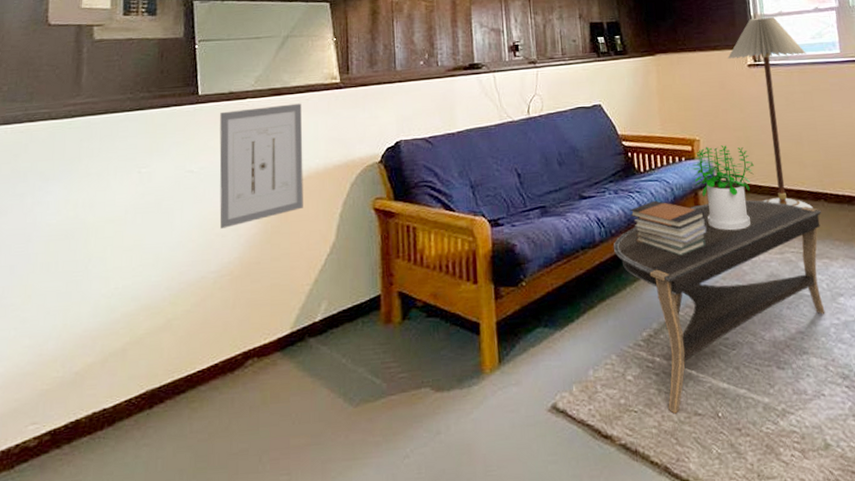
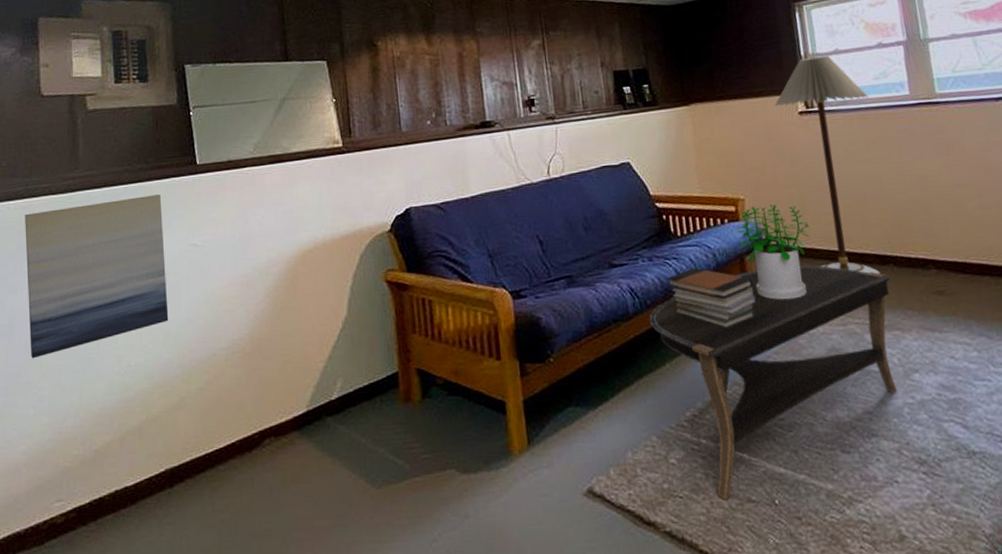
wall art: none [16,122,162,281] -> present [25,194,169,359]
wall art: present [219,103,303,229] -> none [220,170,312,304]

